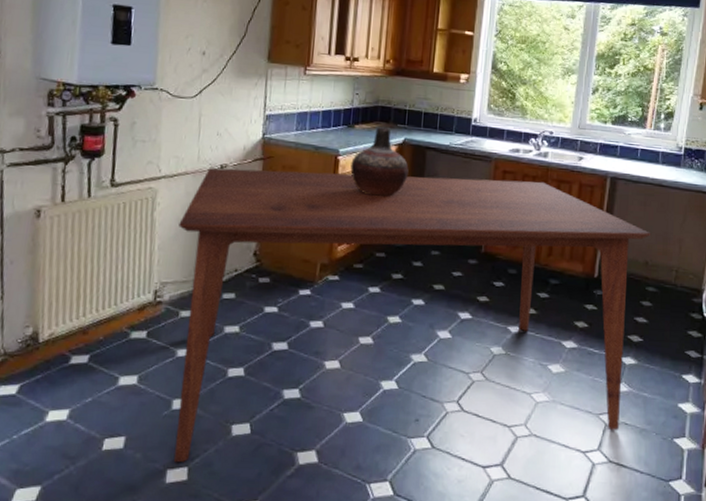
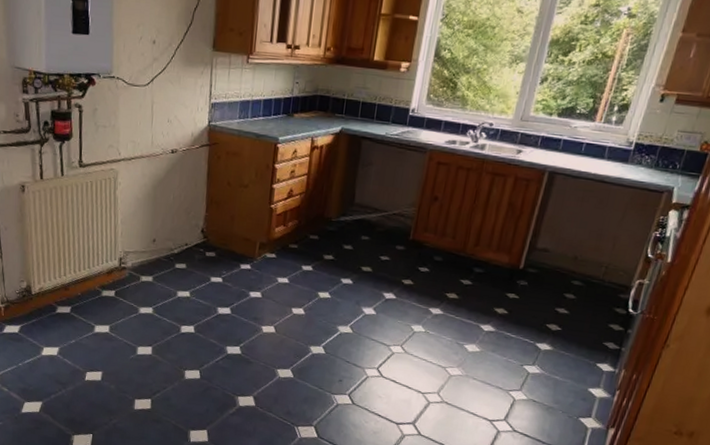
dining table: present [173,168,652,463] -> none [137,152,585,406]
vase: present [350,127,409,196] -> none [289,116,344,183]

